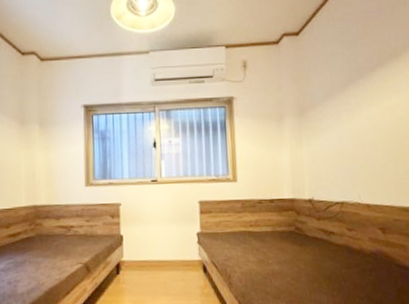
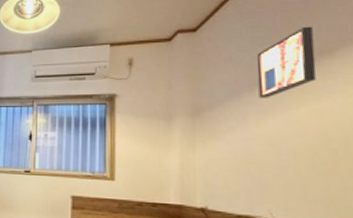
wall art: none [346,33,388,98] -> present [256,26,316,98]

